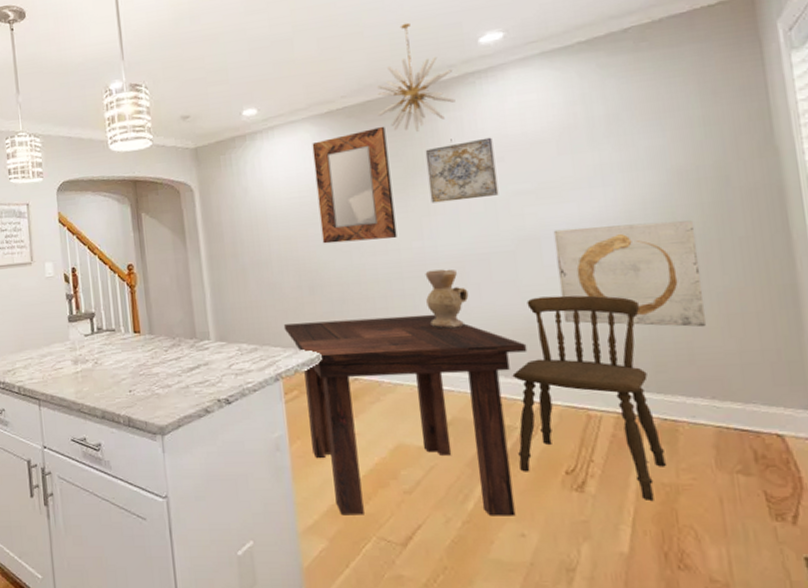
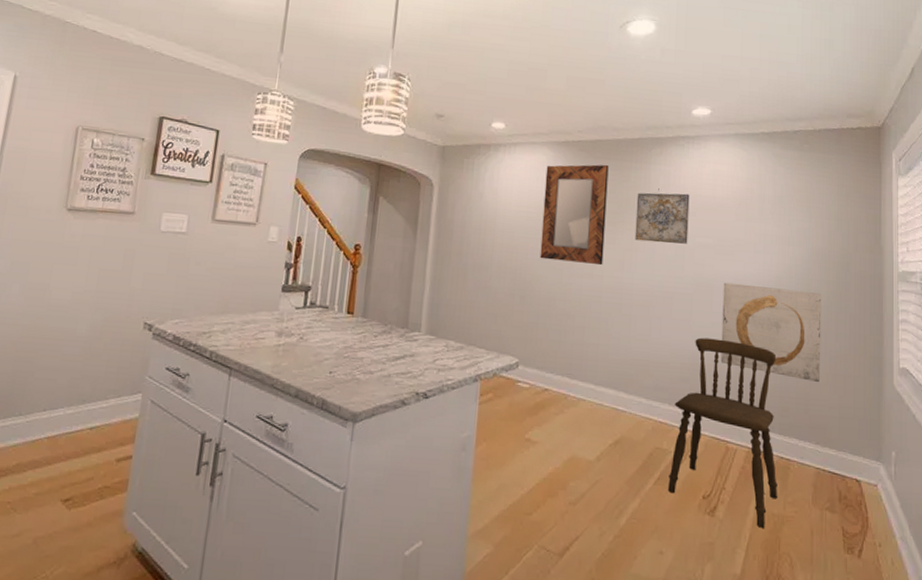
dining table: present [283,314,528,516] -> none [491,328,690,534]
chandelier: present [377,22,456,132] -> none [605,82,668,176]
vase: present [425,269,469,329] -> none [617,299,652,355]

